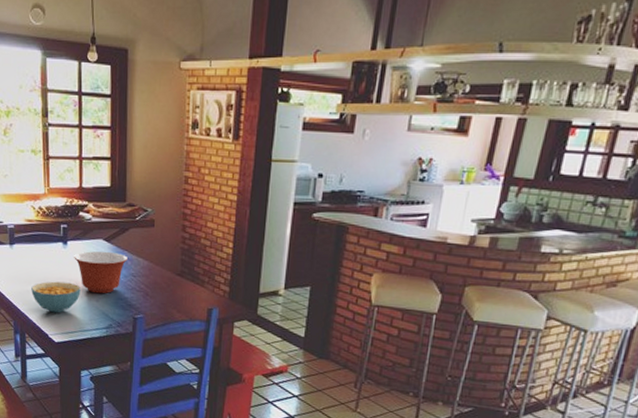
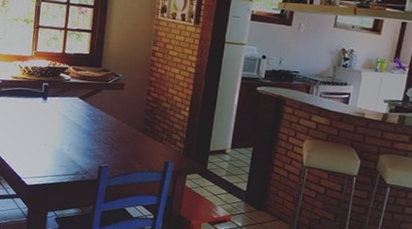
cereal bowl: present [31,281,81,313] -> none [10,131,55,159]
mixing bowl: present [74,251,128,294] -> none [51,107,99,144]

